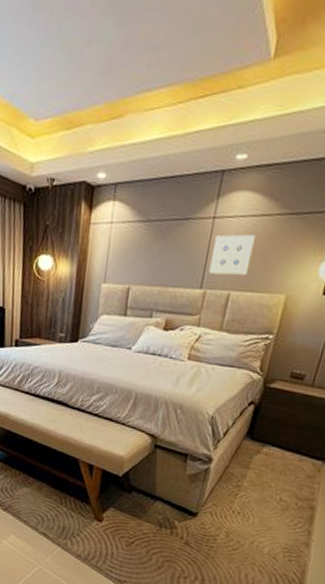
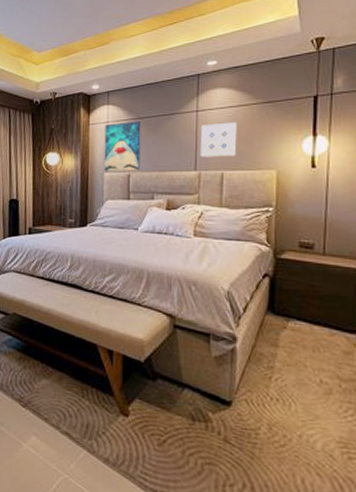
wall art: none [102,223,150,284] -> present [104,121,141,171]

